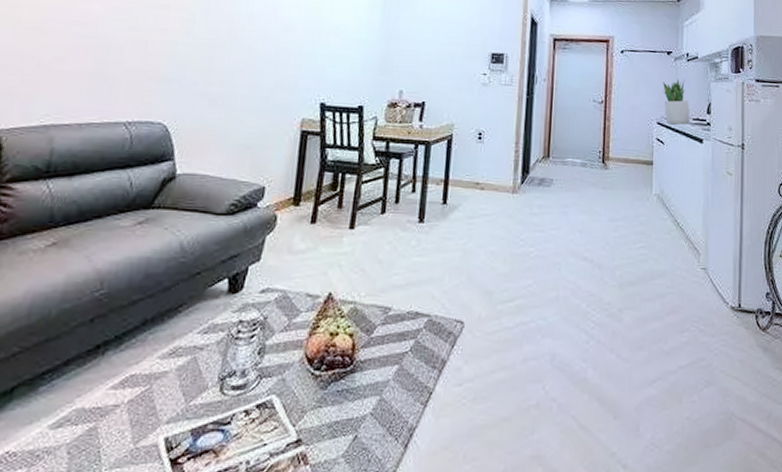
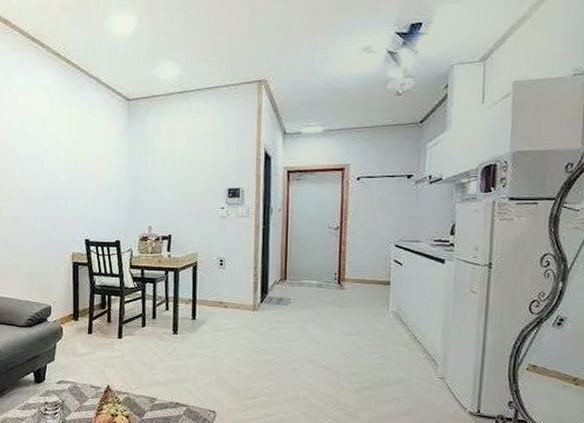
planter: present [663,79,690,125] -> none [402,202,431,247]

